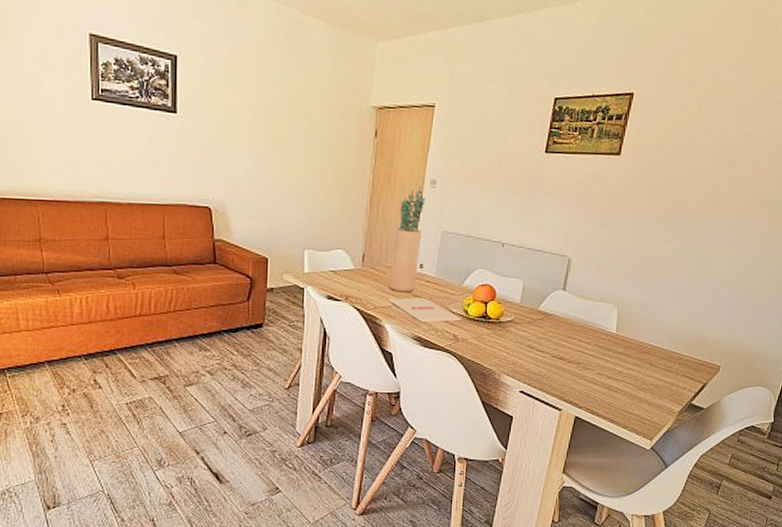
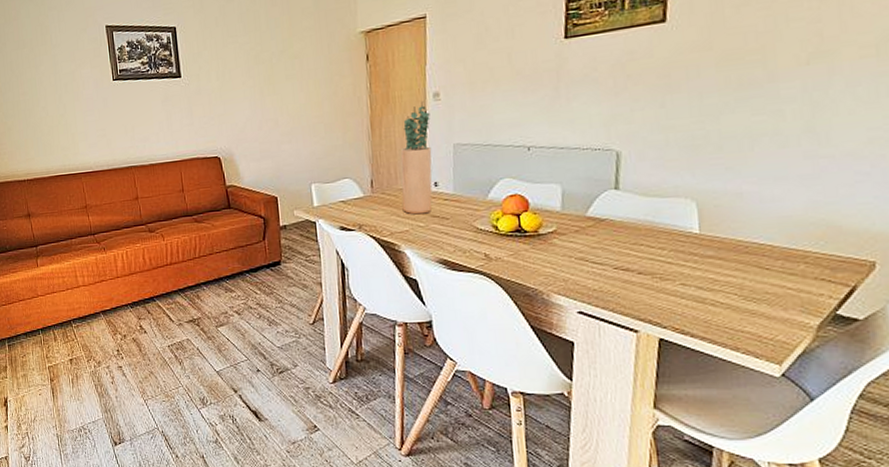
magazine: present [389,297,462,323] -> none [405,217,492,245]

